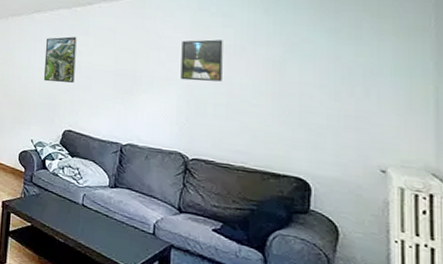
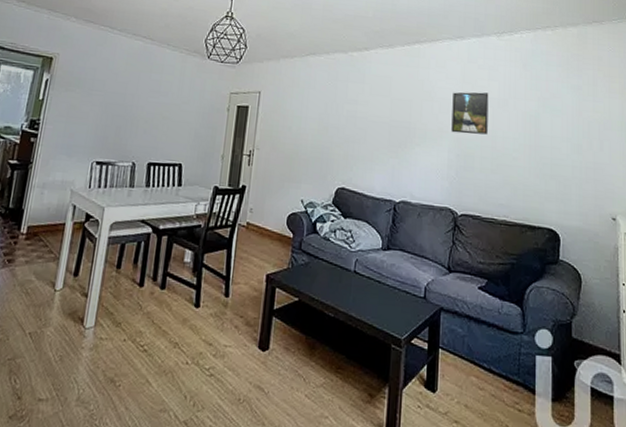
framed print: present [43,36,77,83] -> none [316,83,353,135]

